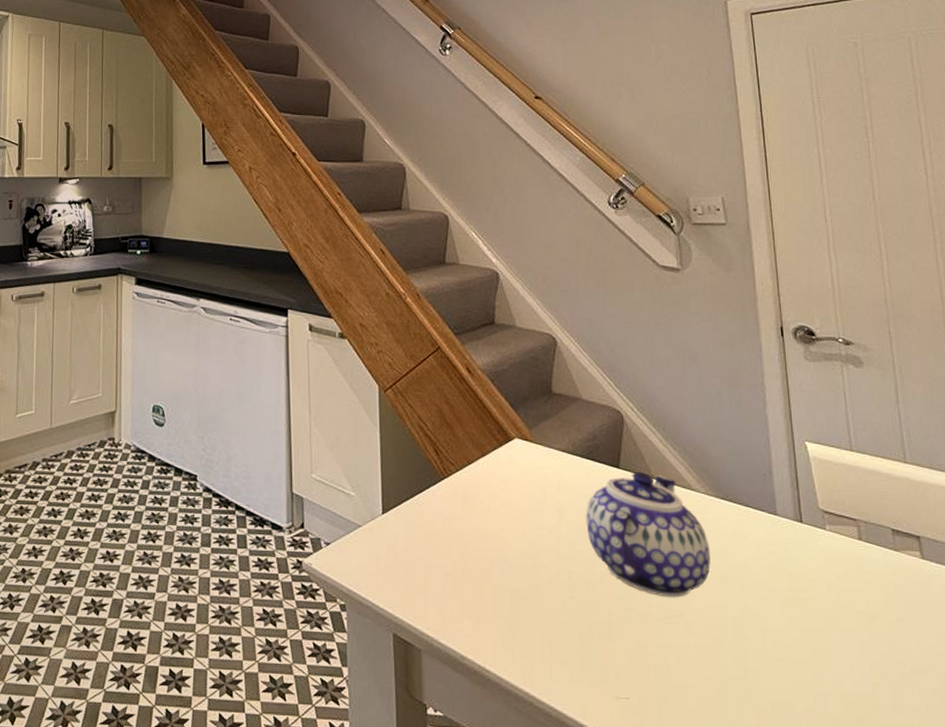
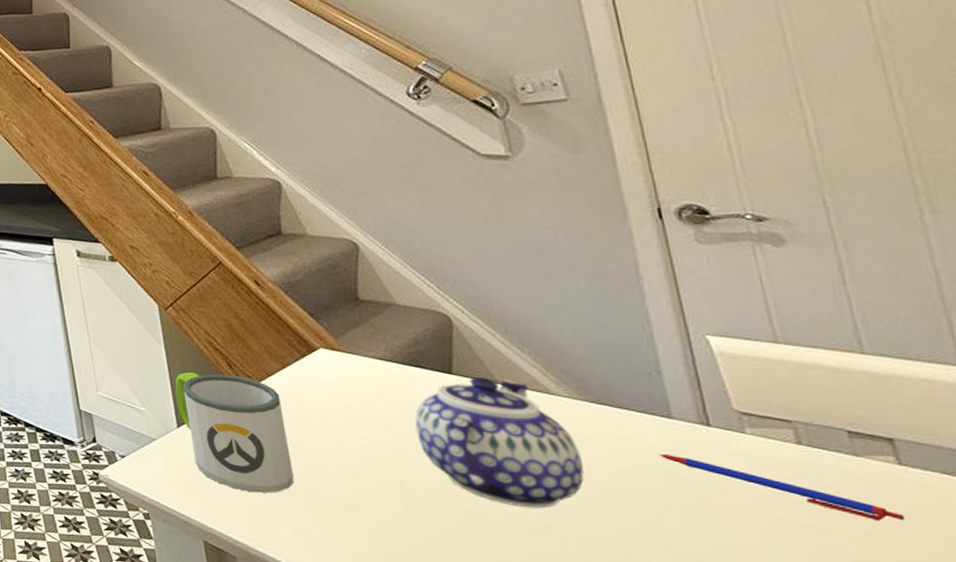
mug: none [385,457,480,583] -> present [175,373,294,493]
pen: none [764,547,923,608] -> present [658,453,905,521]

